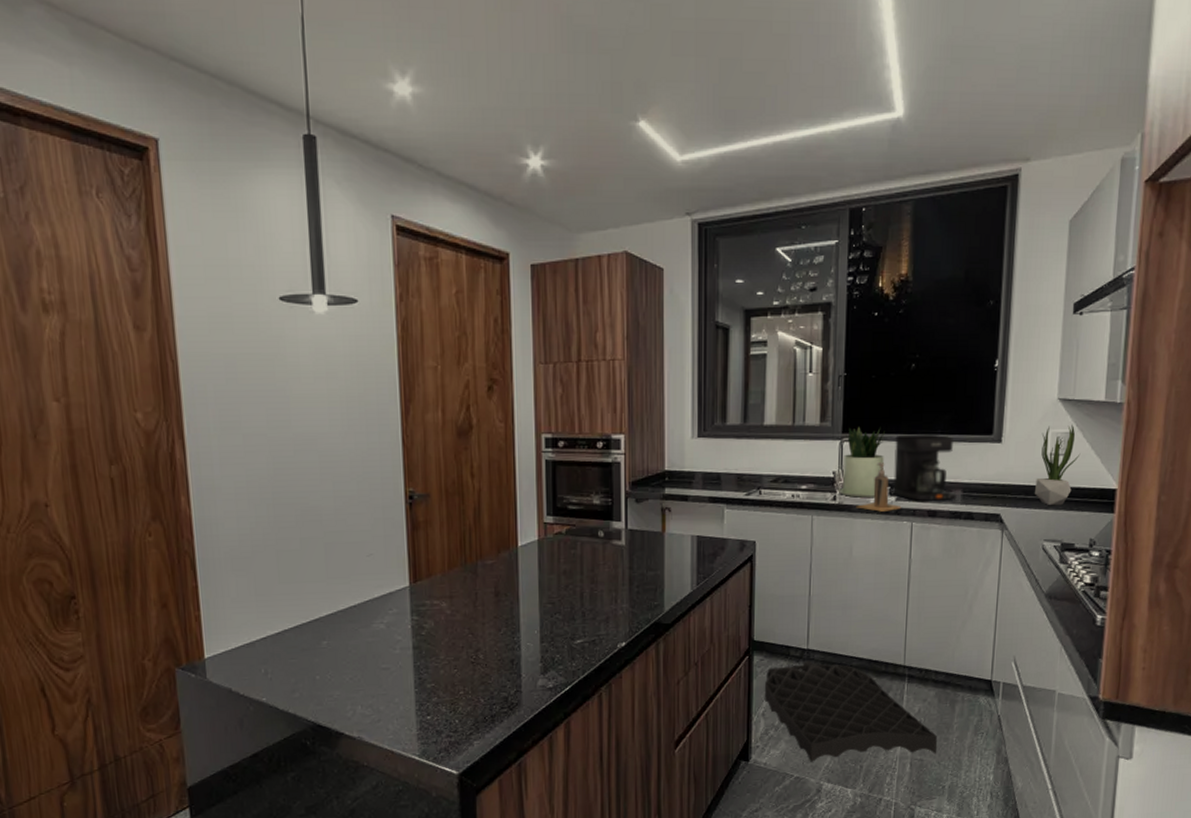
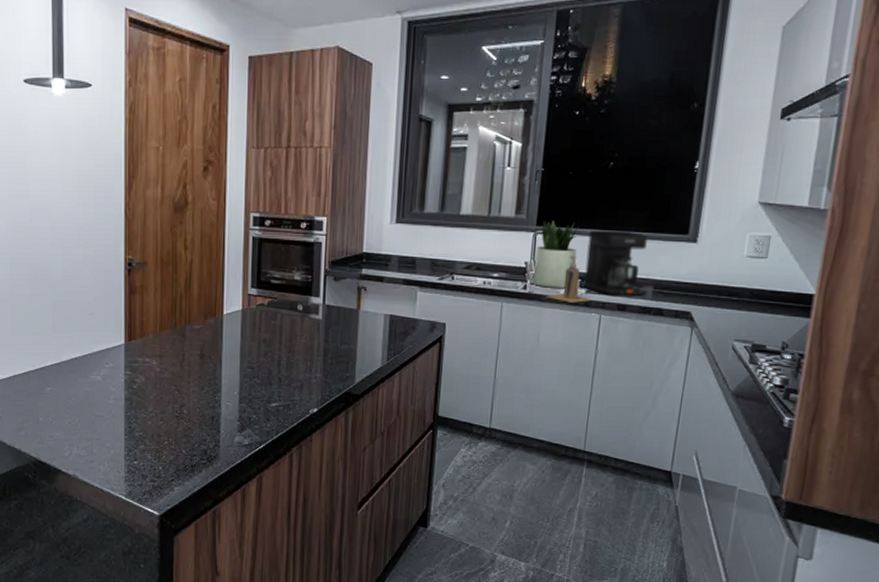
door mat: present [765,660,938,762] -> none [446,438,614,537]
potted plant: present [1035,424,1081,506] -> none [728,228,779,308]

